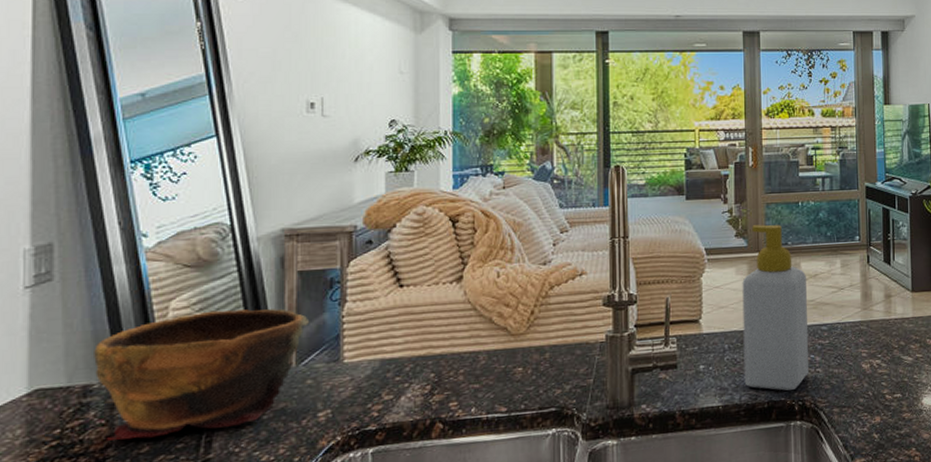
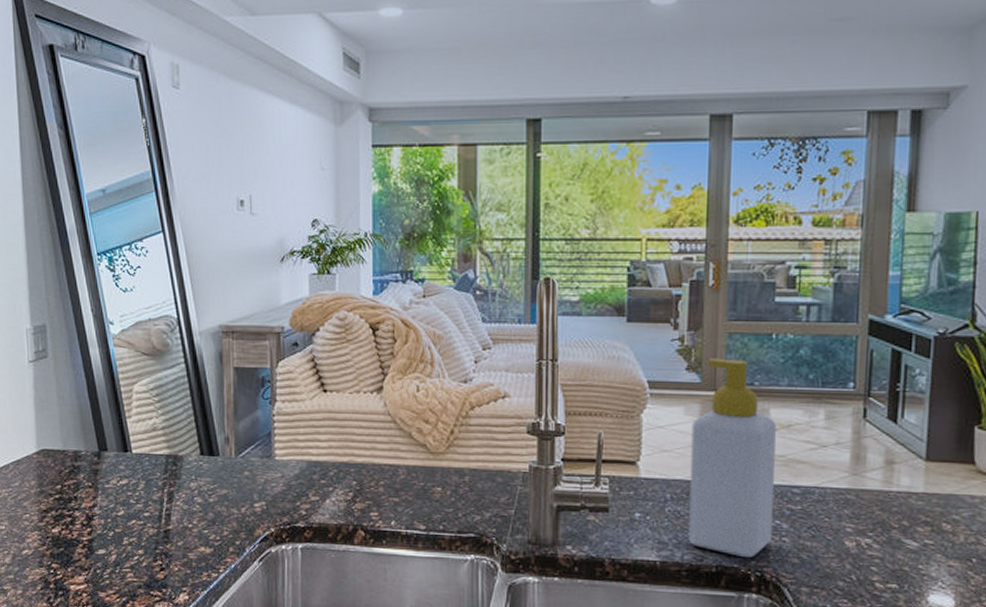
bowl: present [94,308,310,441] -> none [80,397,246,504]

